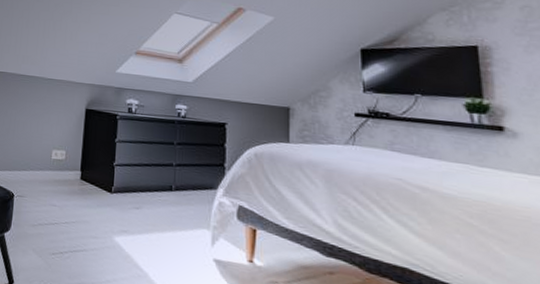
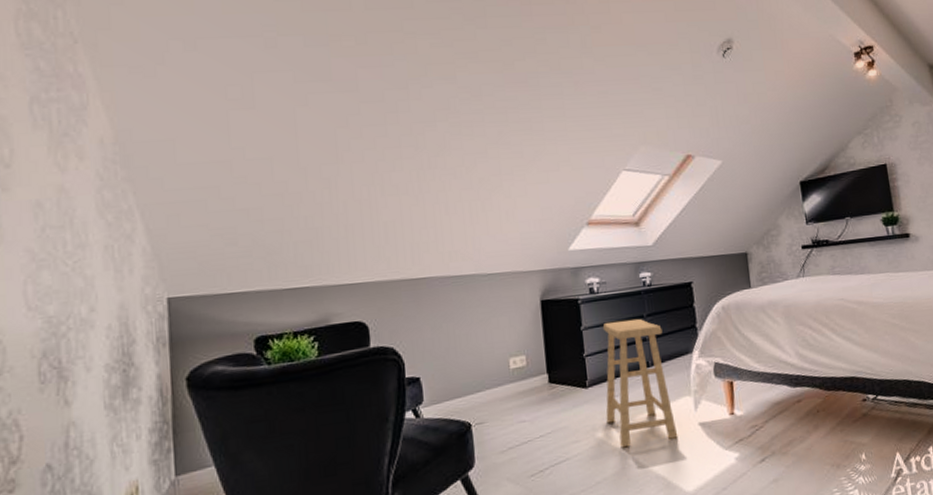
stool: none [124,140,191,266] -> present [602,319,678,448]

